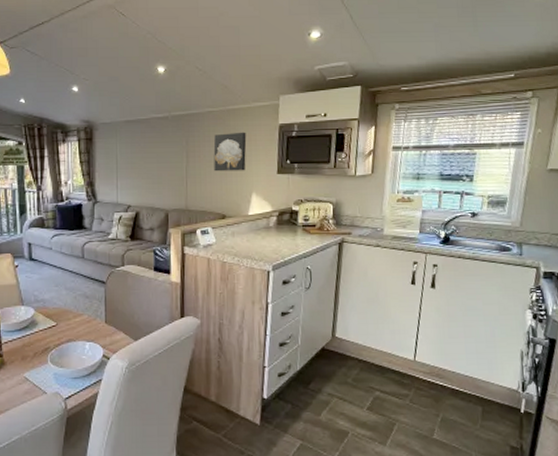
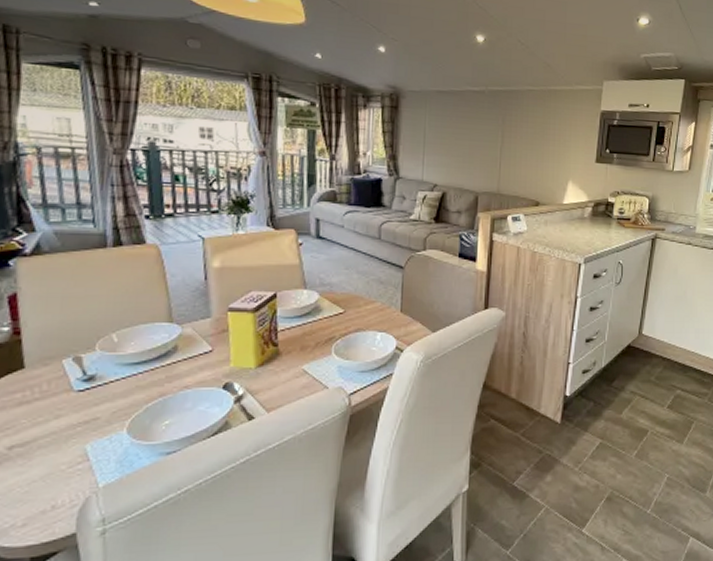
wall art: present [213,132,247,172] -> none [530,115,567,157]

